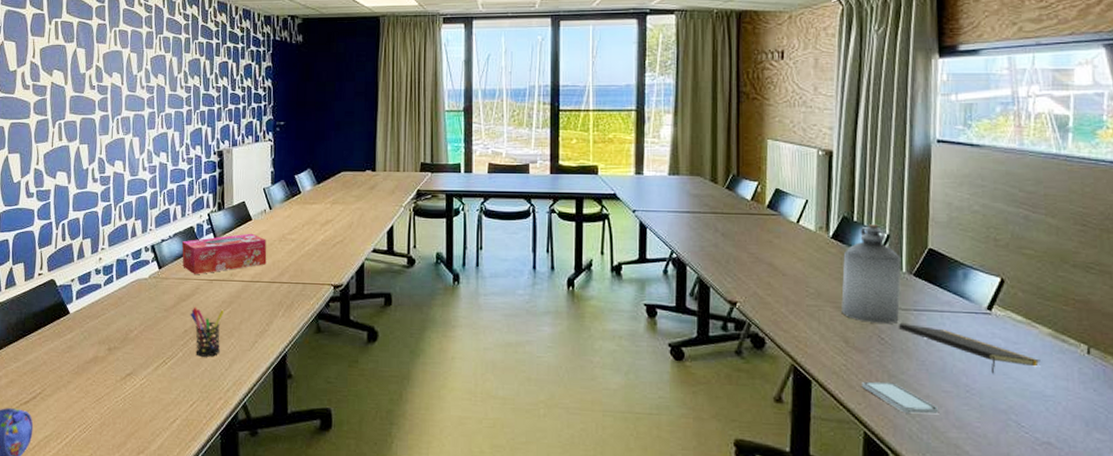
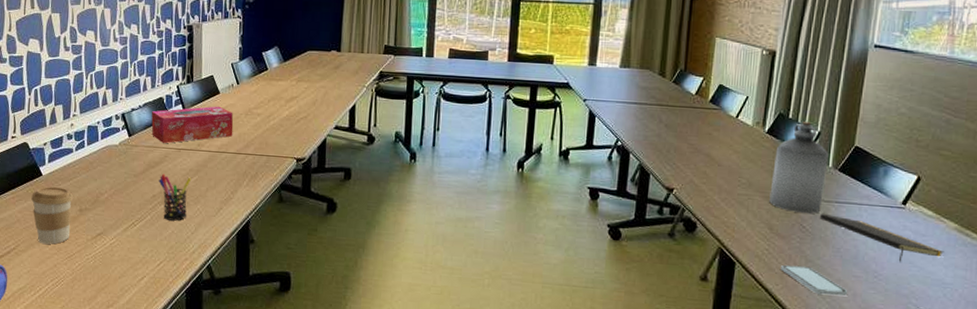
coffee cup: none [58,324,102,387] -> present [31,186,74,244]

